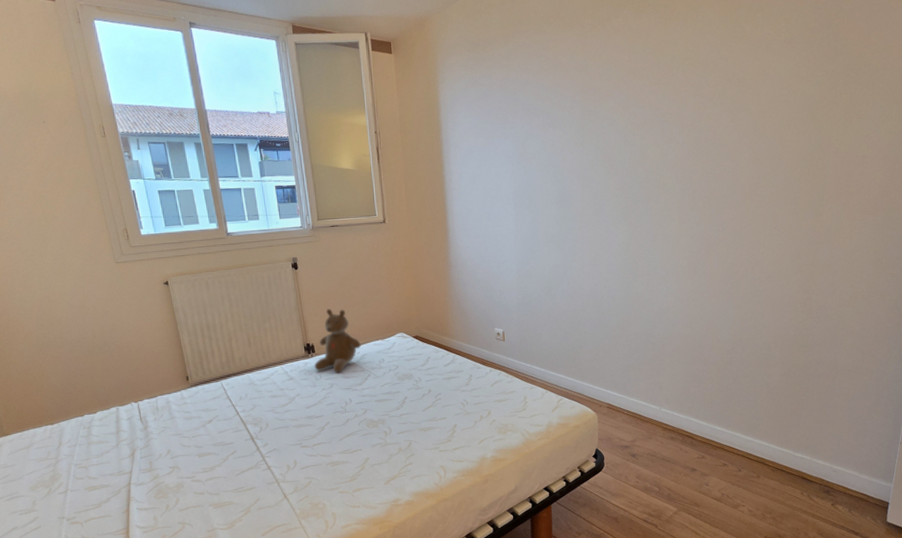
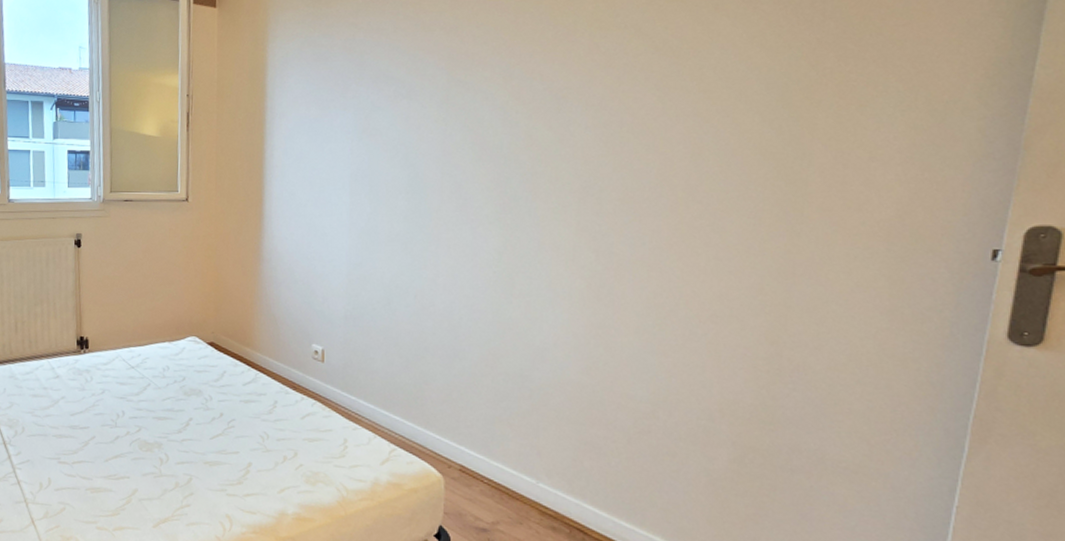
stuffed bear: present [314,309,361,373] -> none [85,298,144,377]

